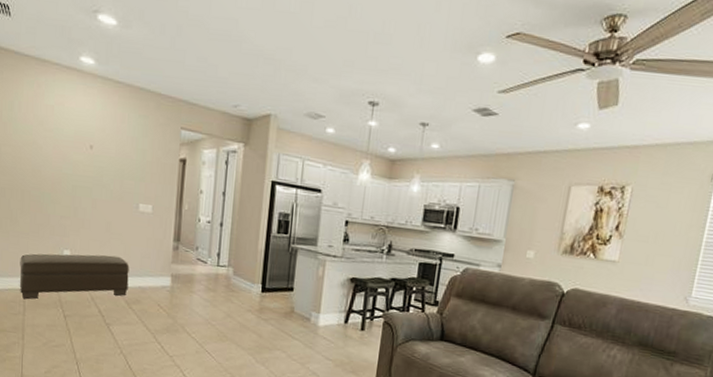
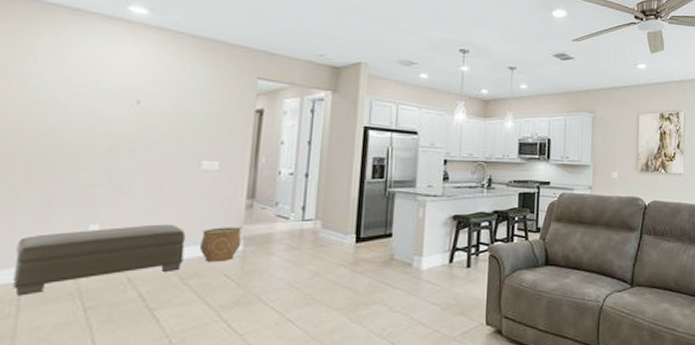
basket: none [139,263,170,294] -> present [199,227,242,263]

